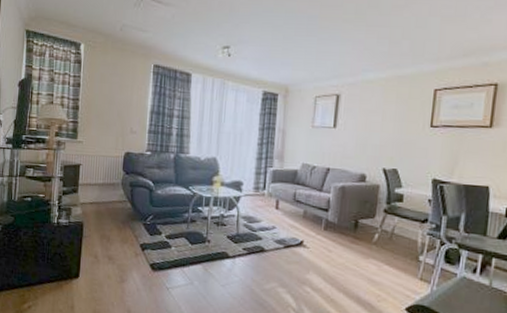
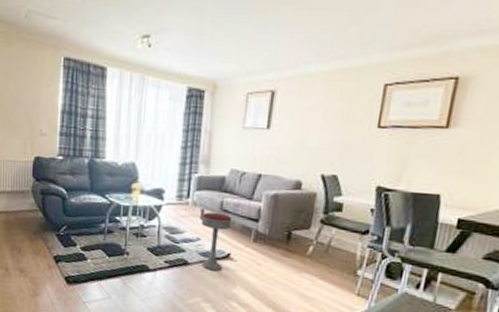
bar stool: none [276,203,305,258] -> present [201,212,233,271]

